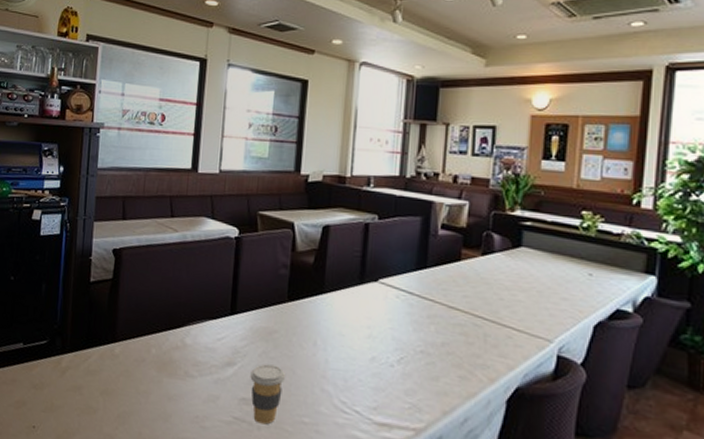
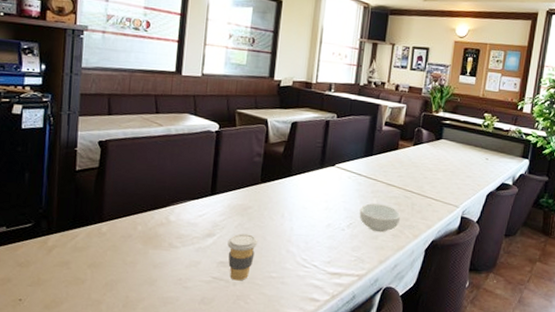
cereal bowl: none [412,331,470,373] -> present [359,203,401,233]

